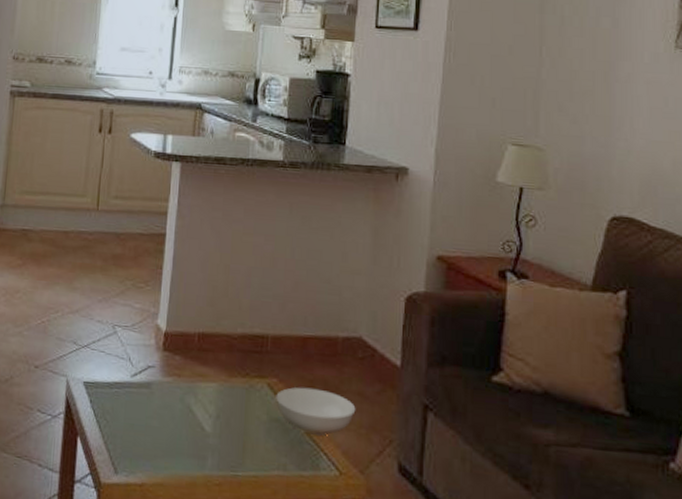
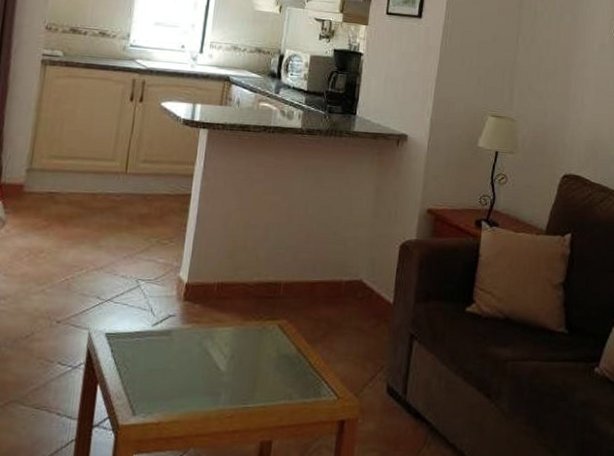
bowl: present [276,387,356,436] -> none [285,326,354,367]

